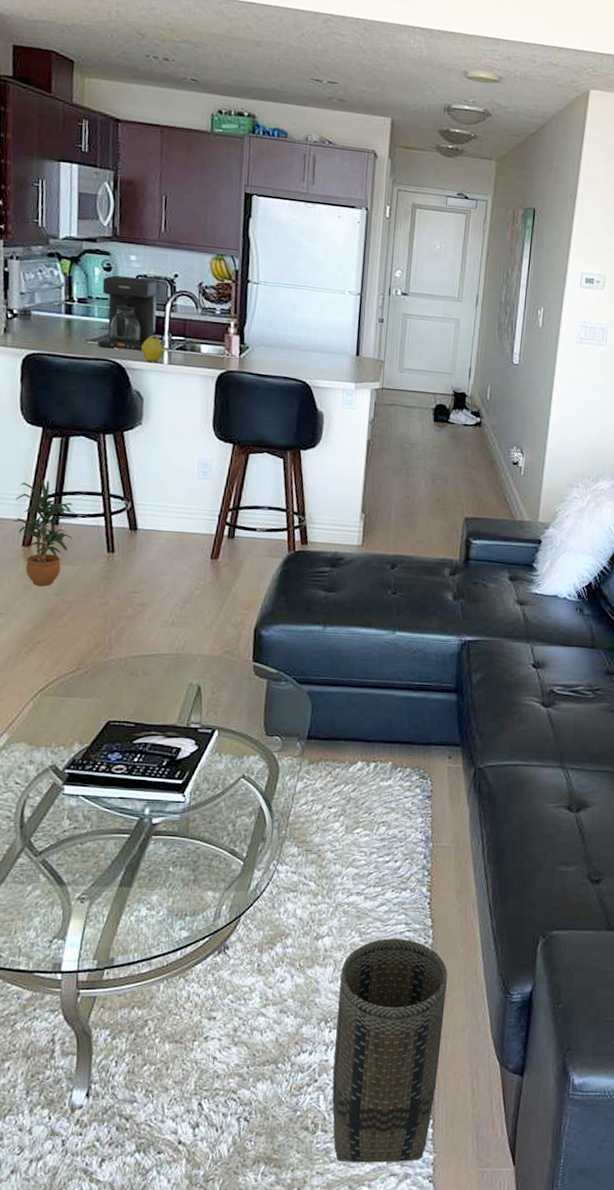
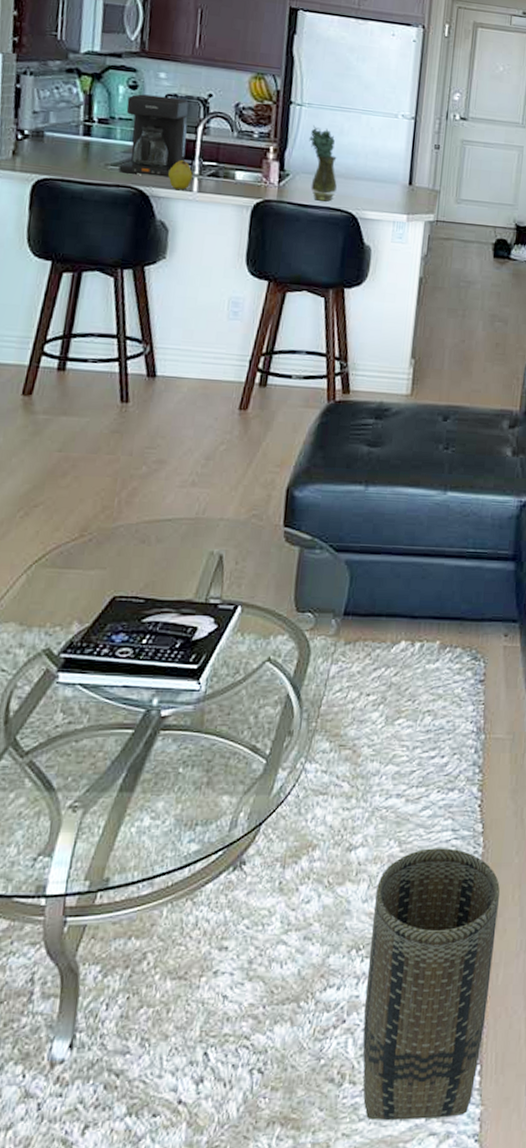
potted plant: present [11,479,79,586] -> none [11,319,89,441]
vase: none [265,302,292,372] -> present [309,125,337,202]

